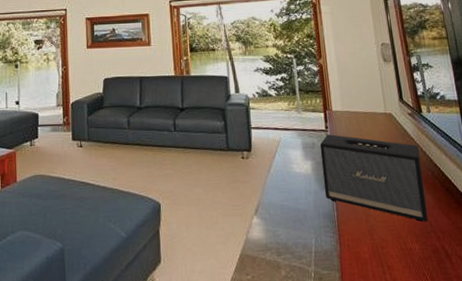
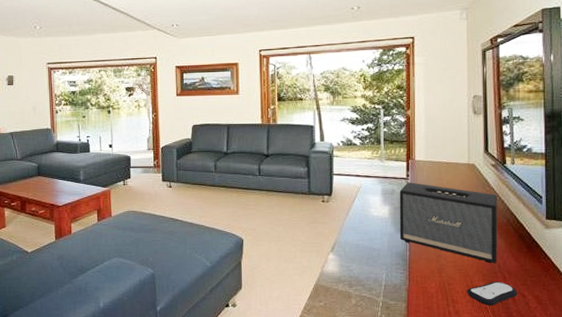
remote control: none [402,242,455,271] -> present [467,282,518,306]

